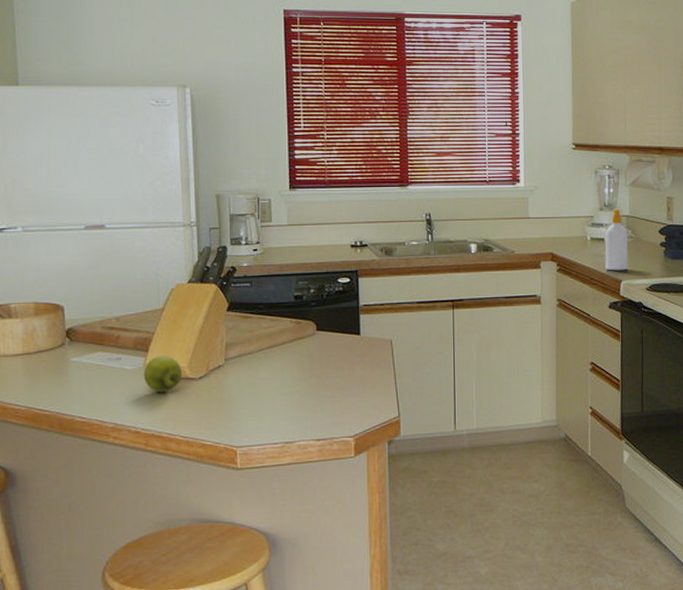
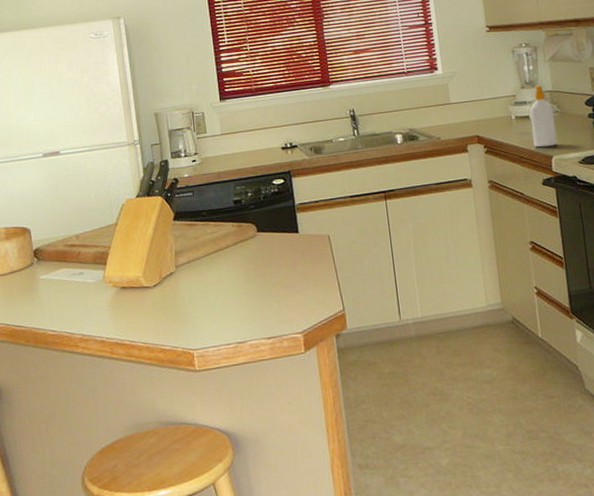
apple: present [143,355,183,392] -> none [103,266,139,302]

